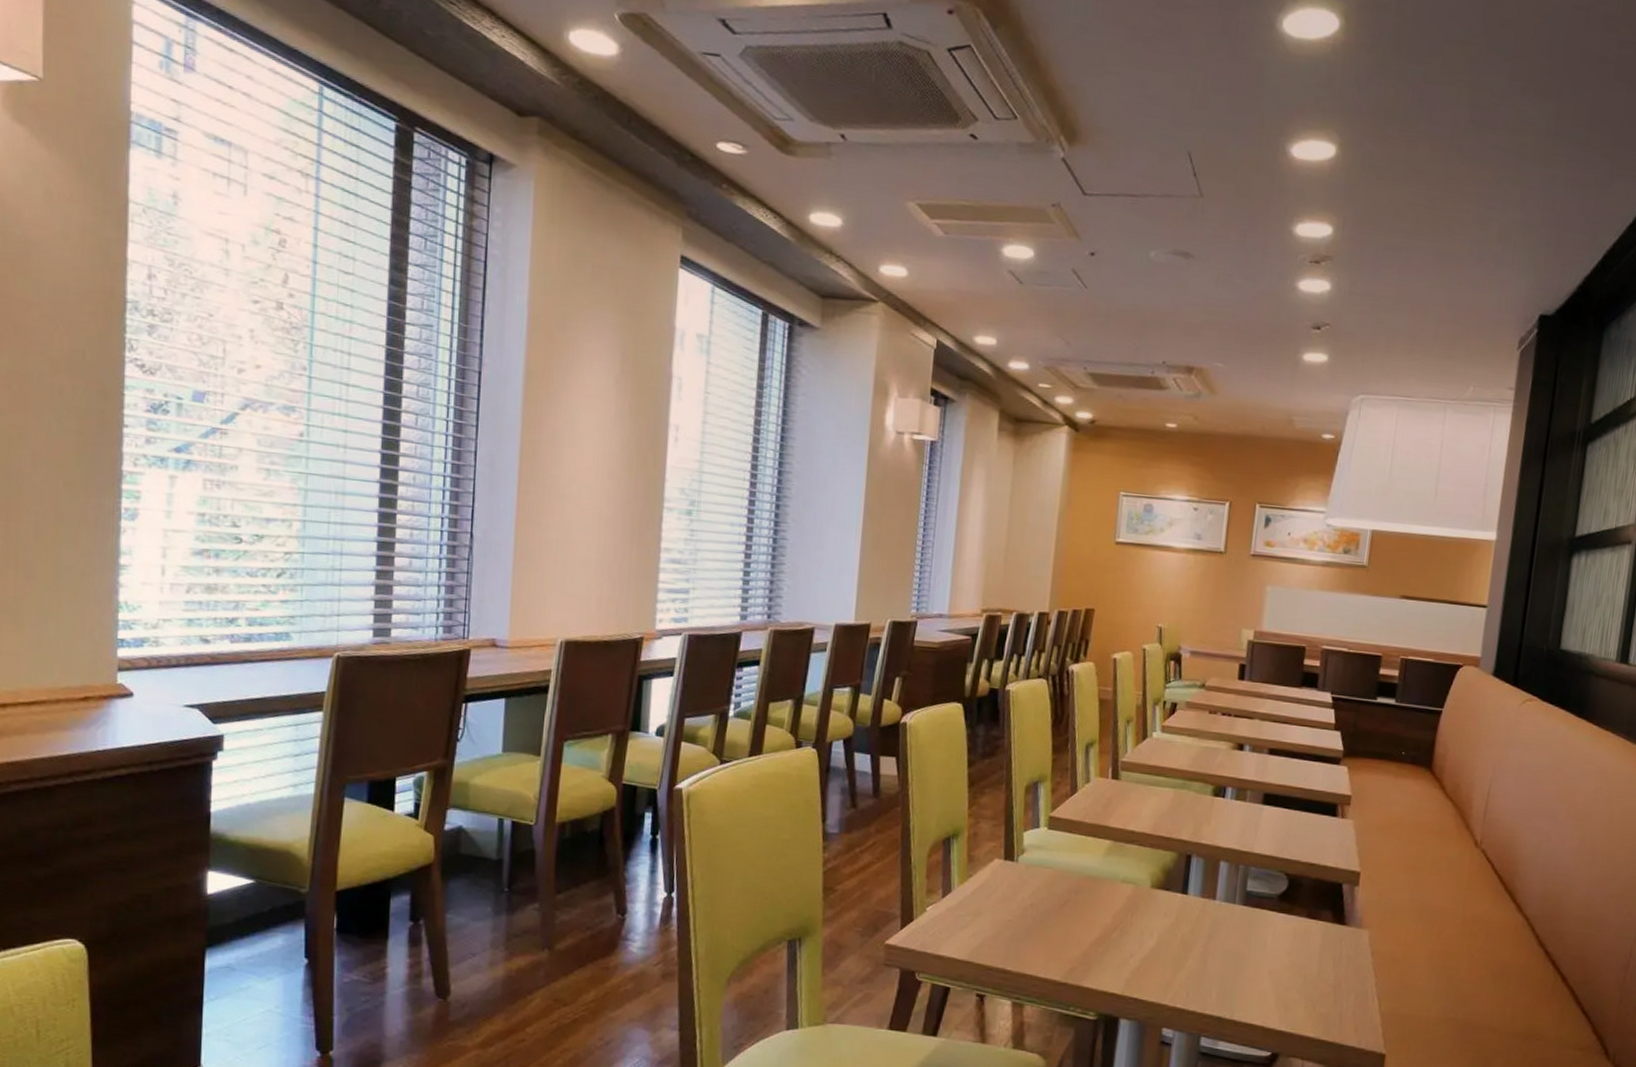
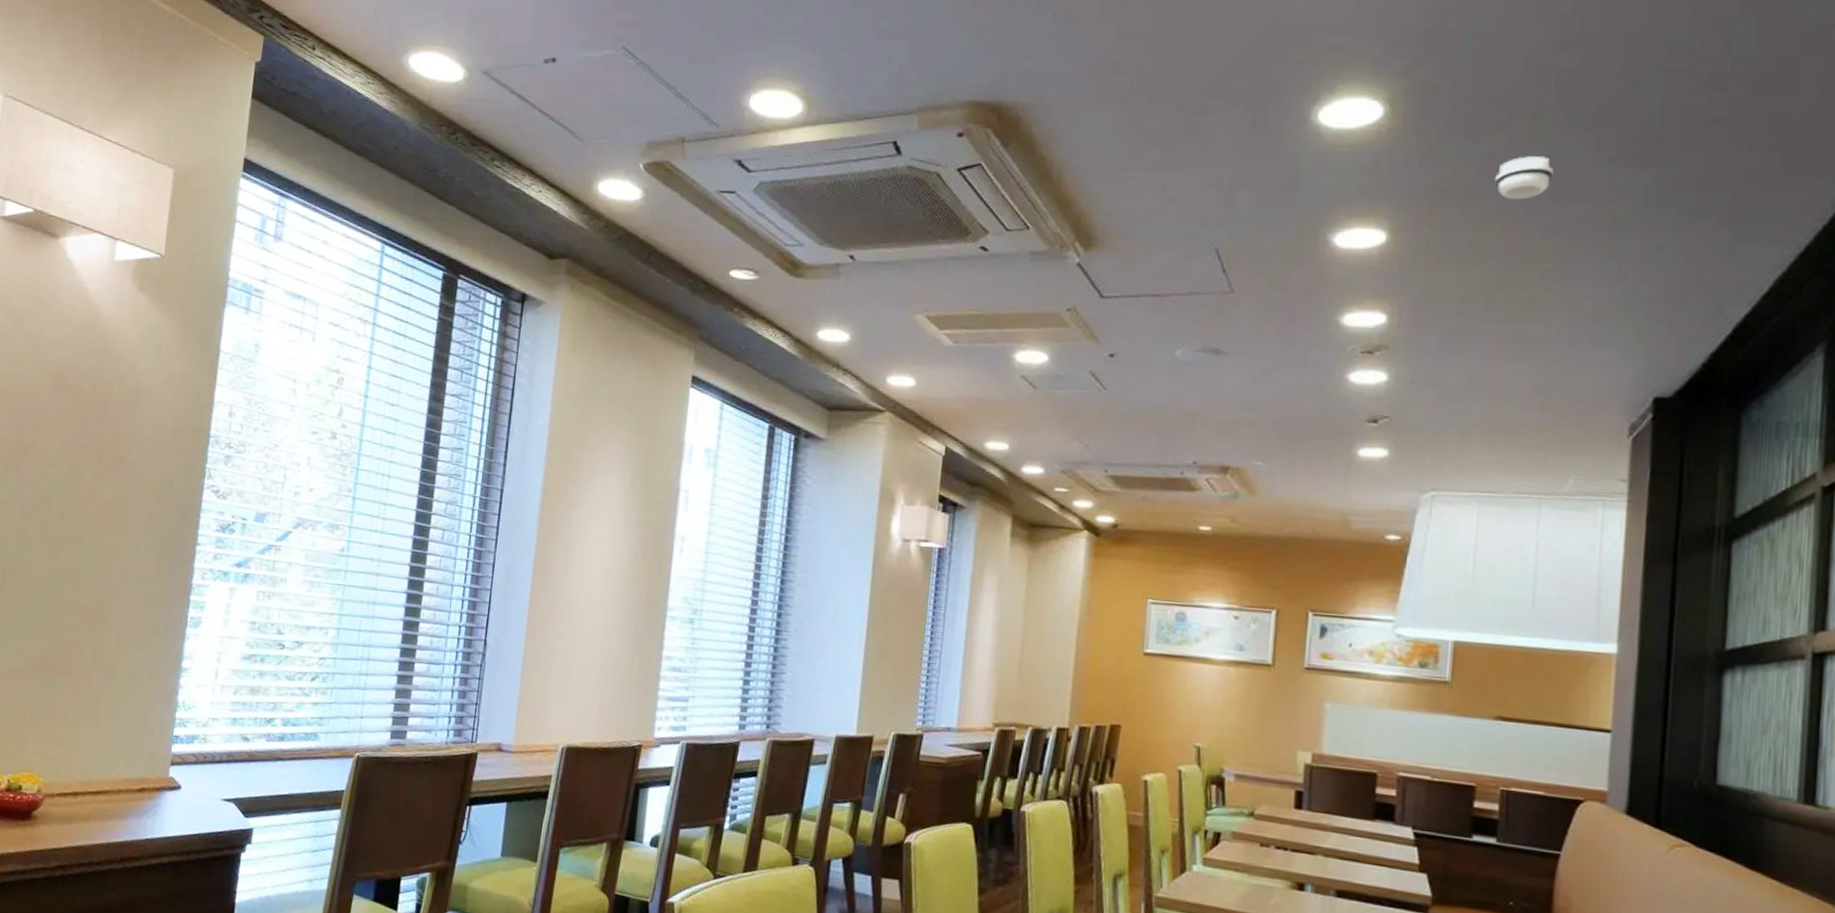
smoke detector: none [1427,80,1476,123] -> present [1494,156,1554,200]

